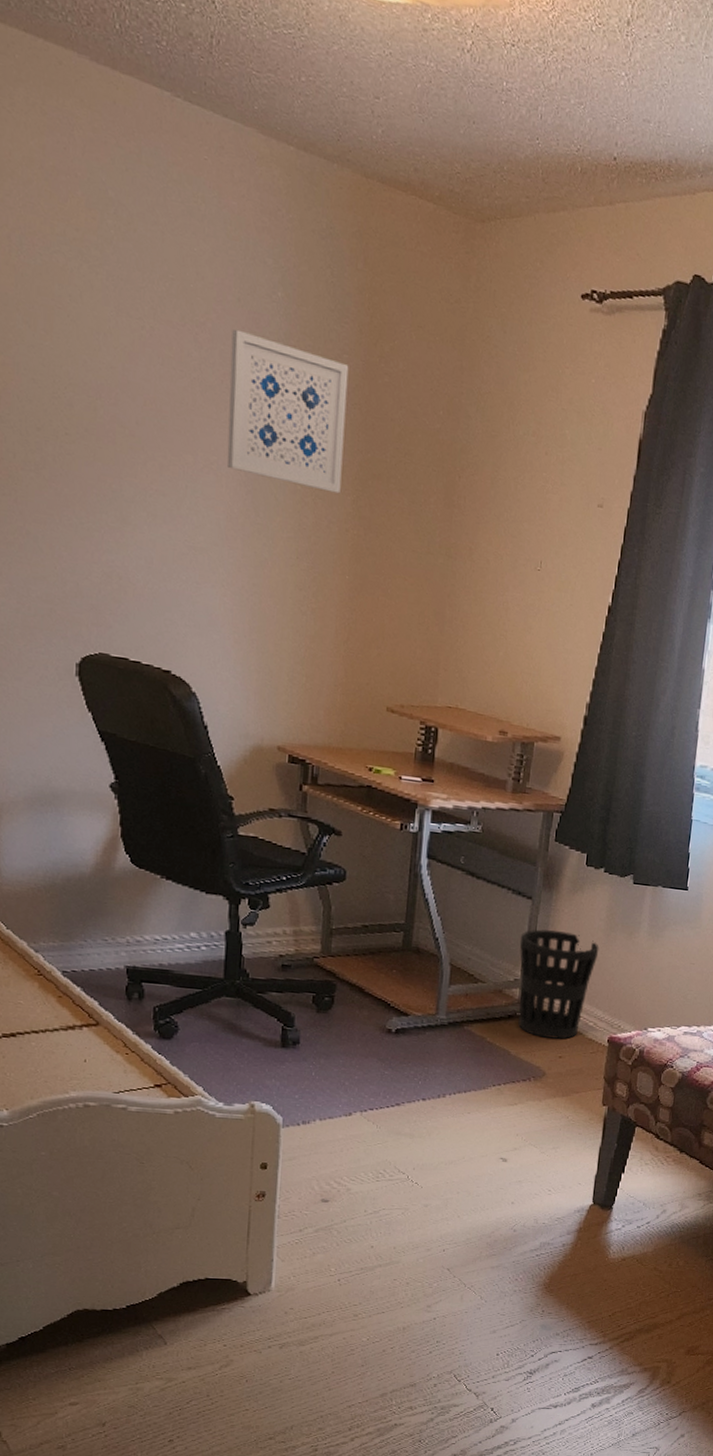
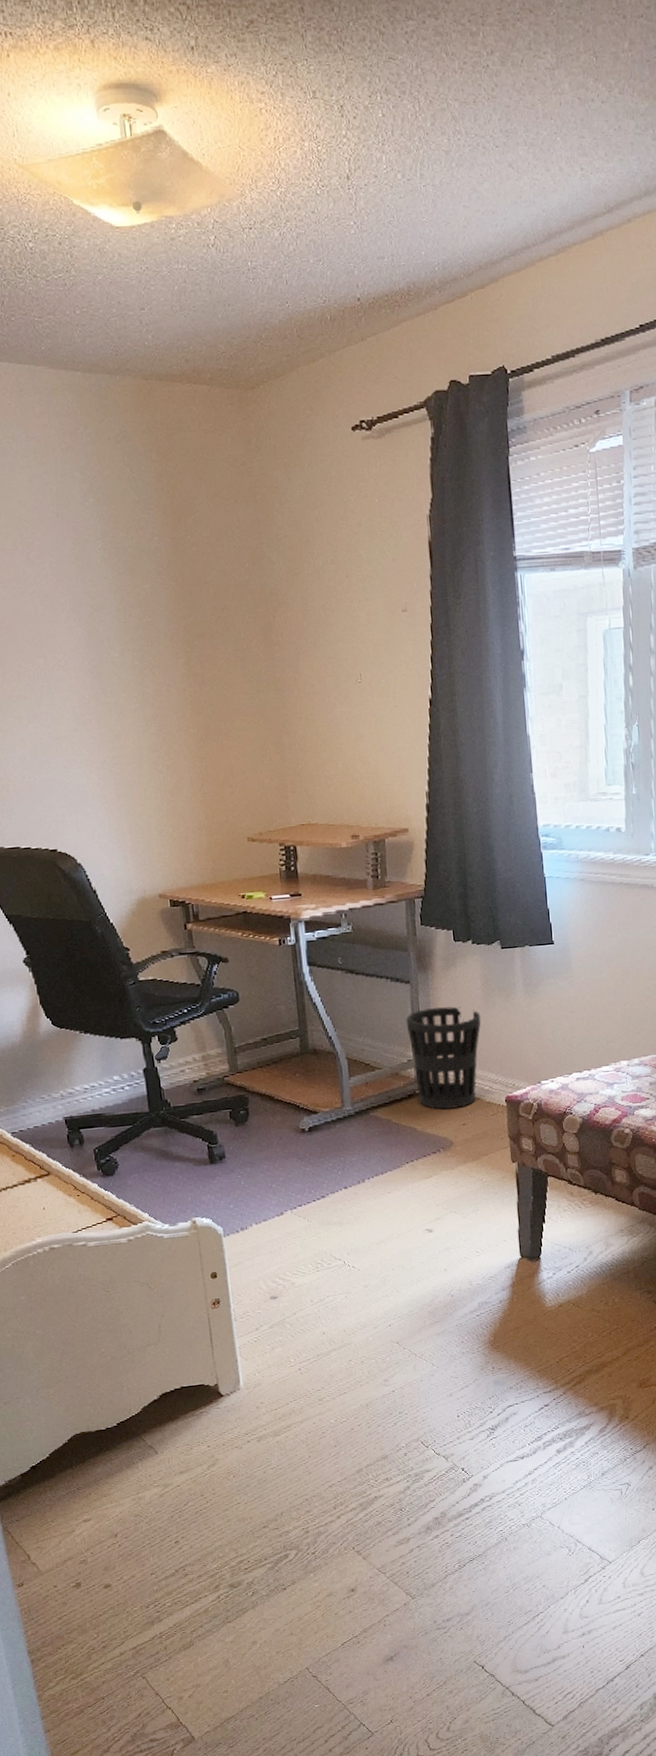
wall art: present [226,329,349,494] -> none [57,540,173,662]

